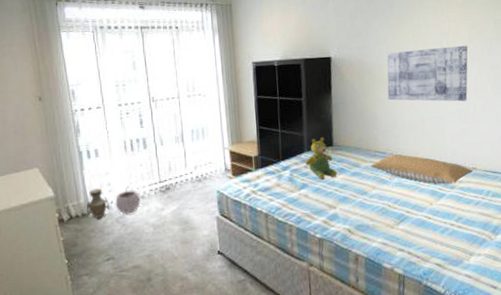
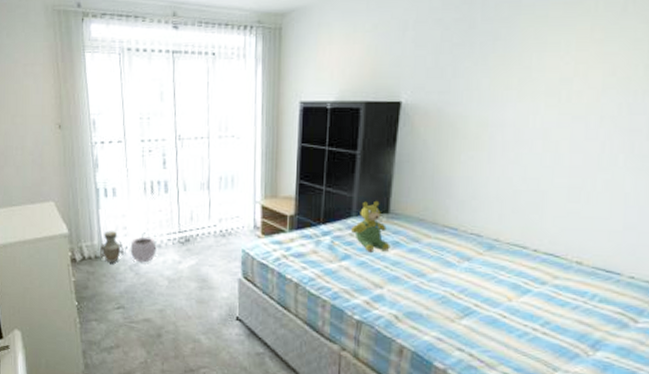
pillow: present [370,155,474,185] -> none [434,233,578,279]
wall art: present [386,45,468,102] -> none [470,98,599,174]

